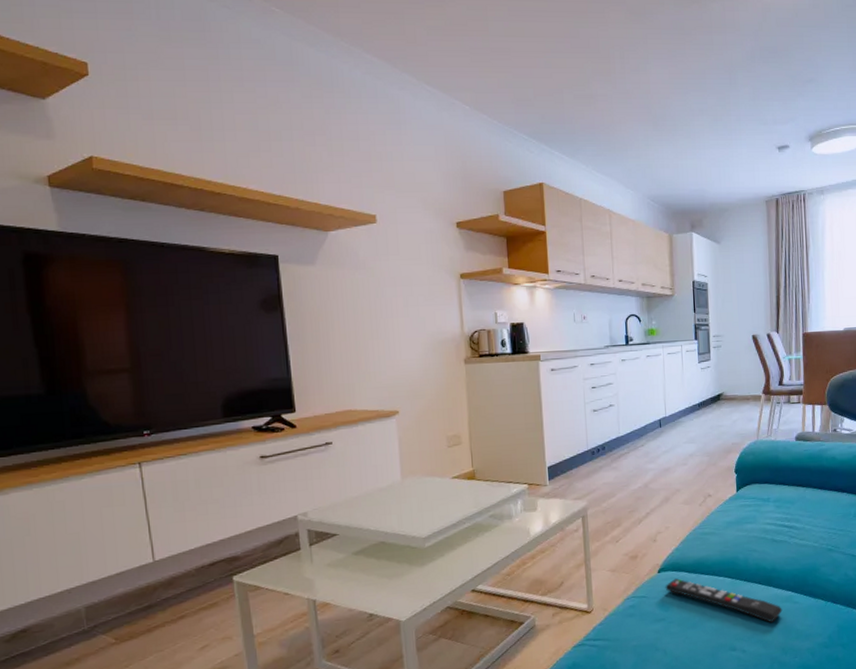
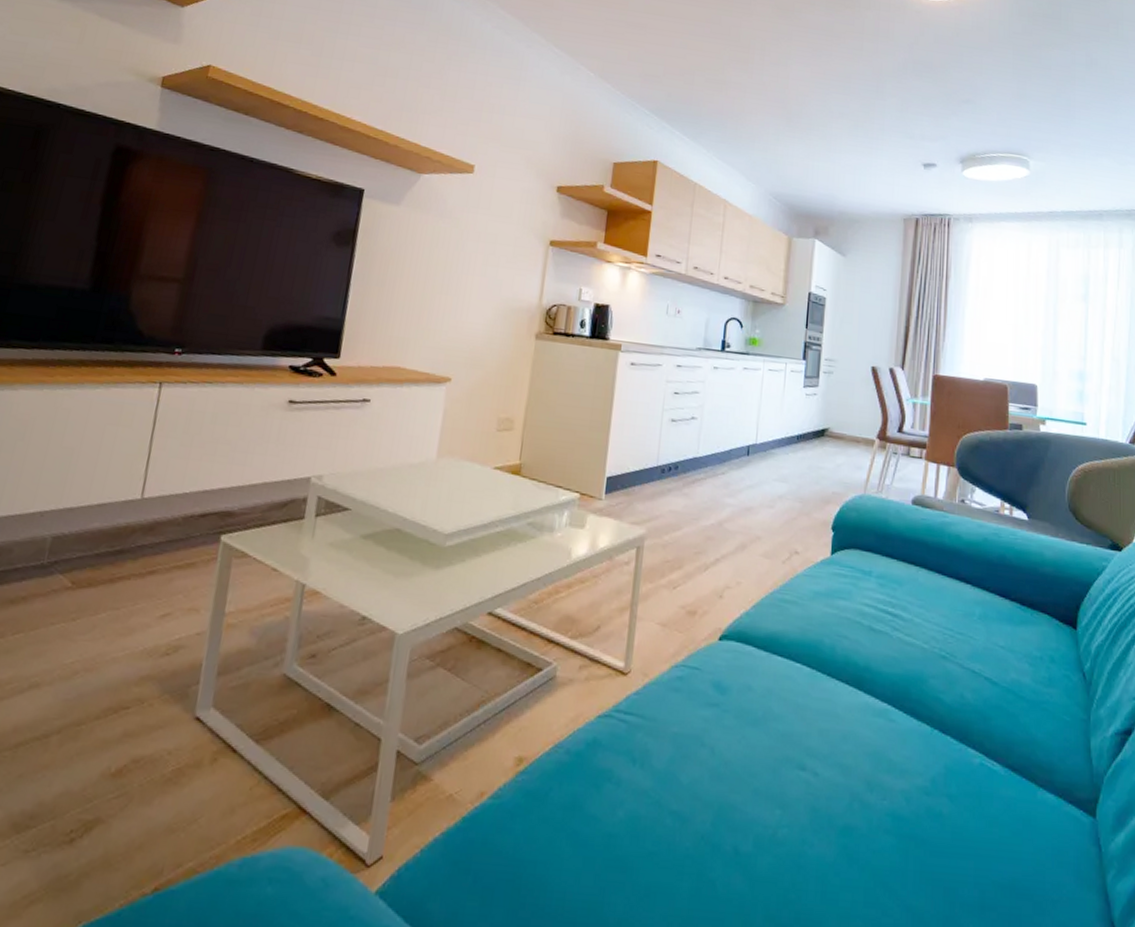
remote control: present [665,578,783,623] -> none [725,652,873,742]

